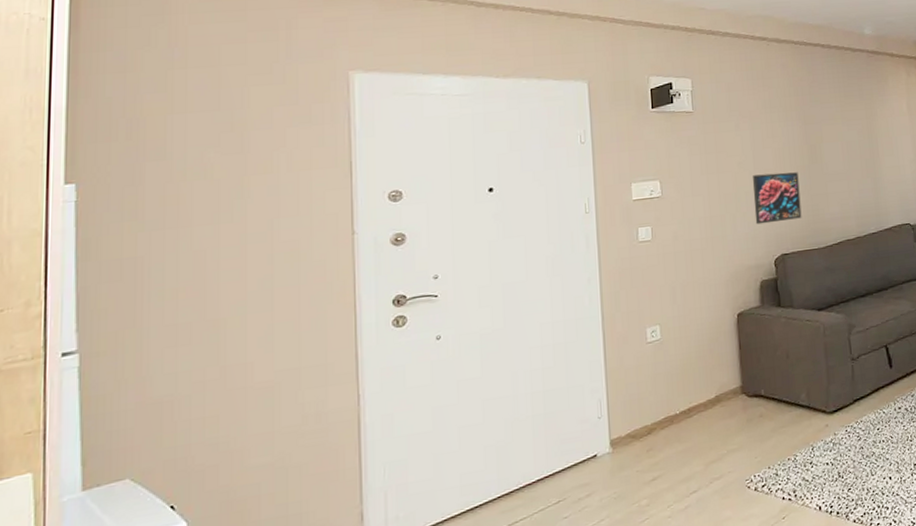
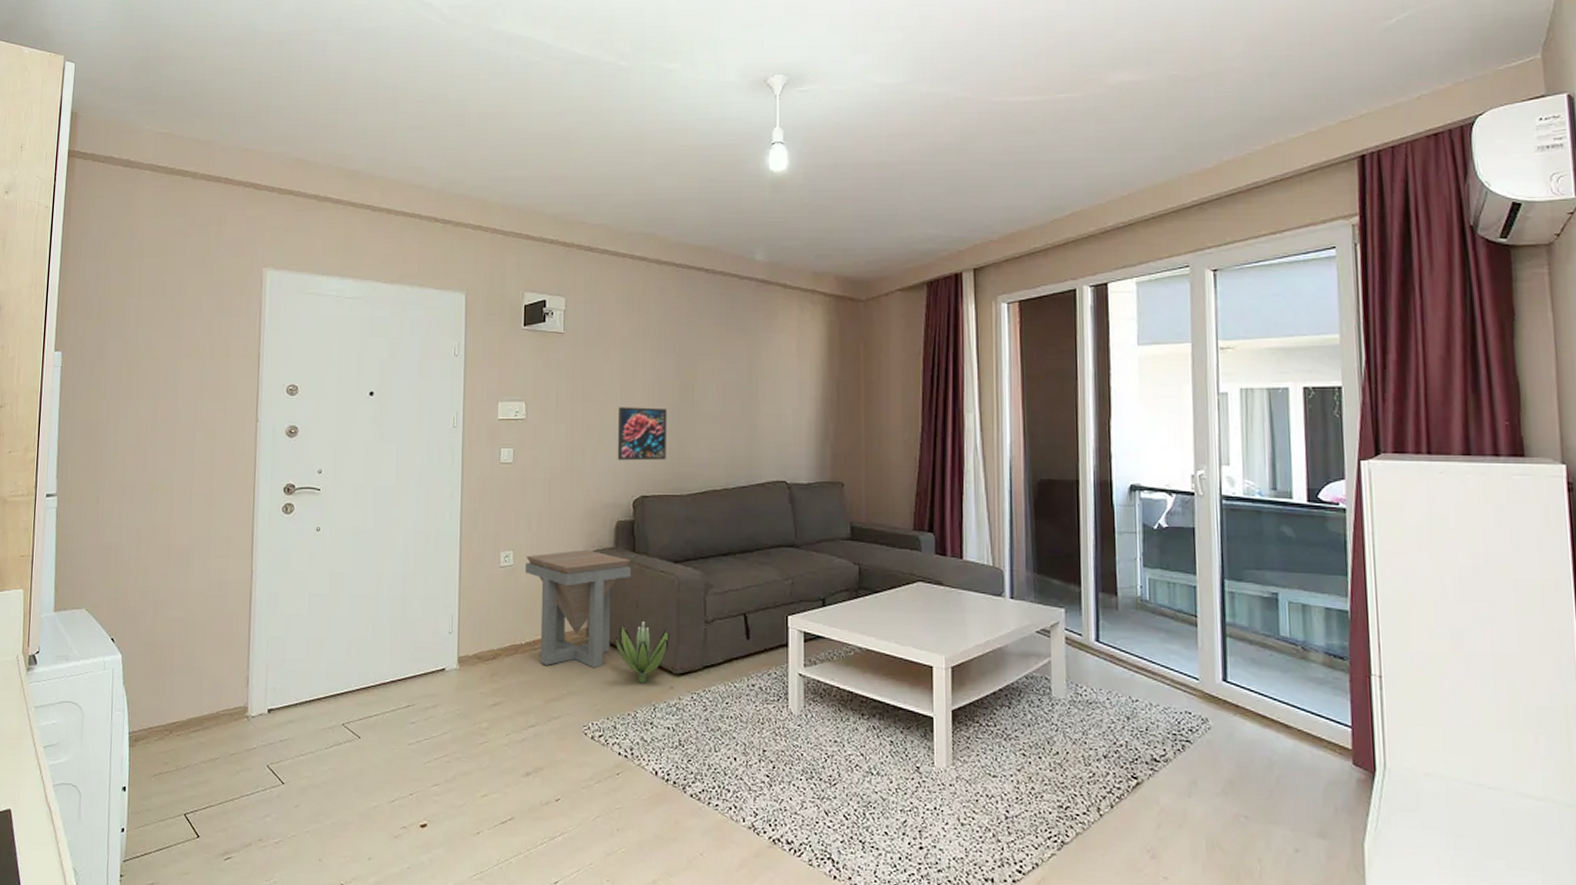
side table: none [673,311,779,430] -> present [525,549,631,669]
decorative plant: none [769,369,821,428] -> present [615,621,671,683]

